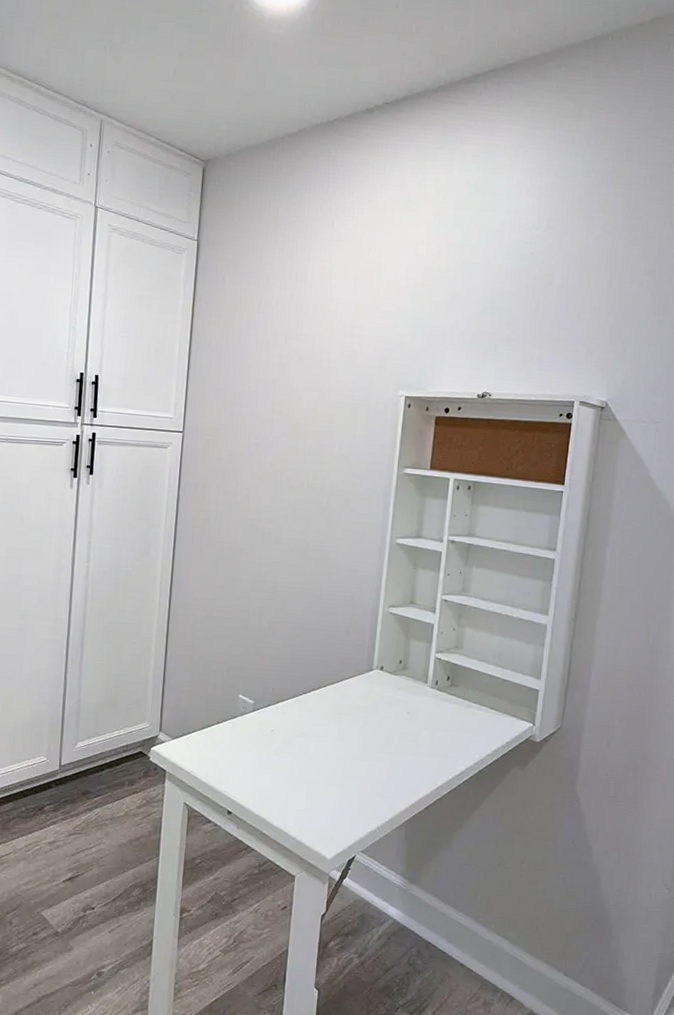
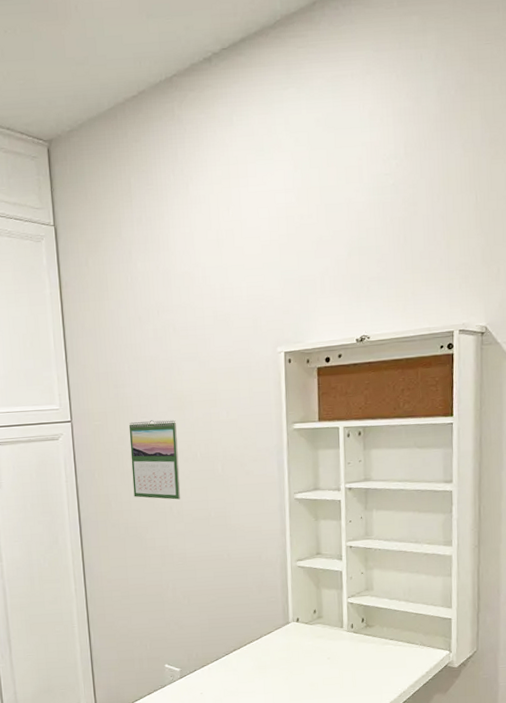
calendar: none [234,441,288,526] -> present [128,420,181,500]

